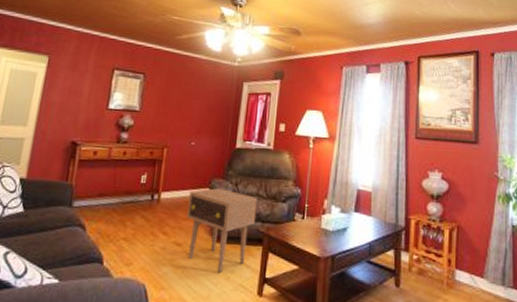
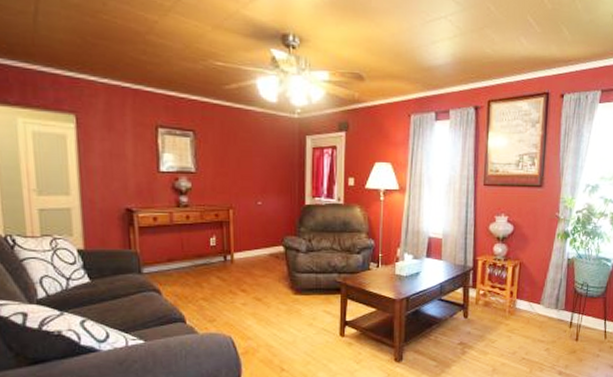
side table: present [187,188,258,273] -> none [263,245,332,321]

